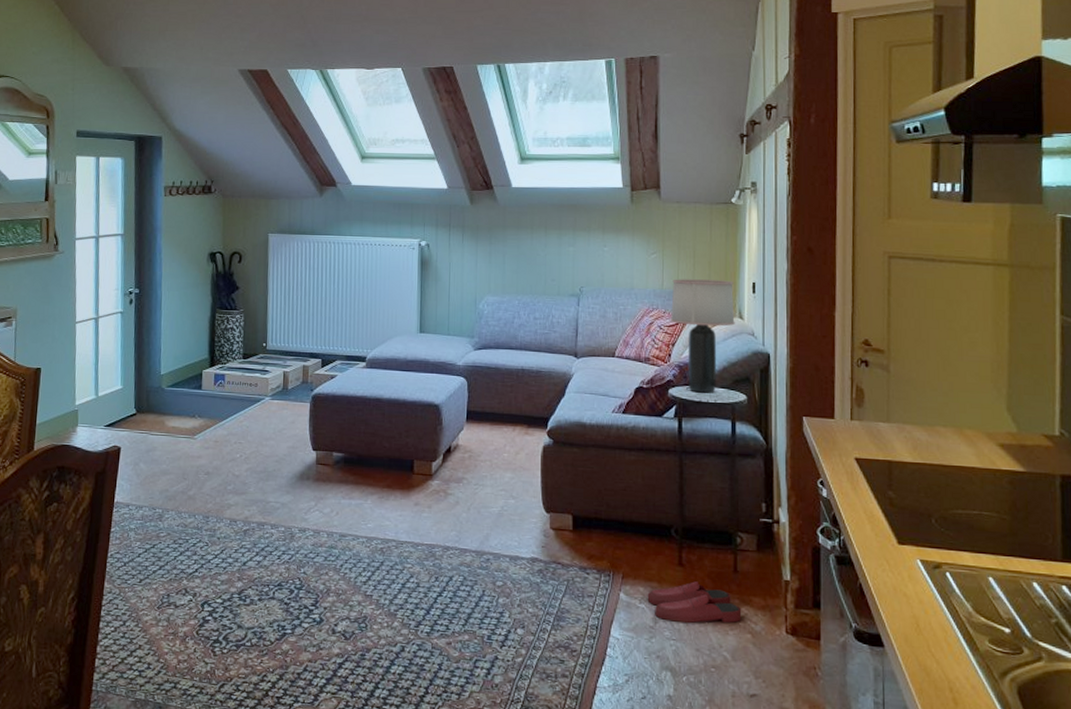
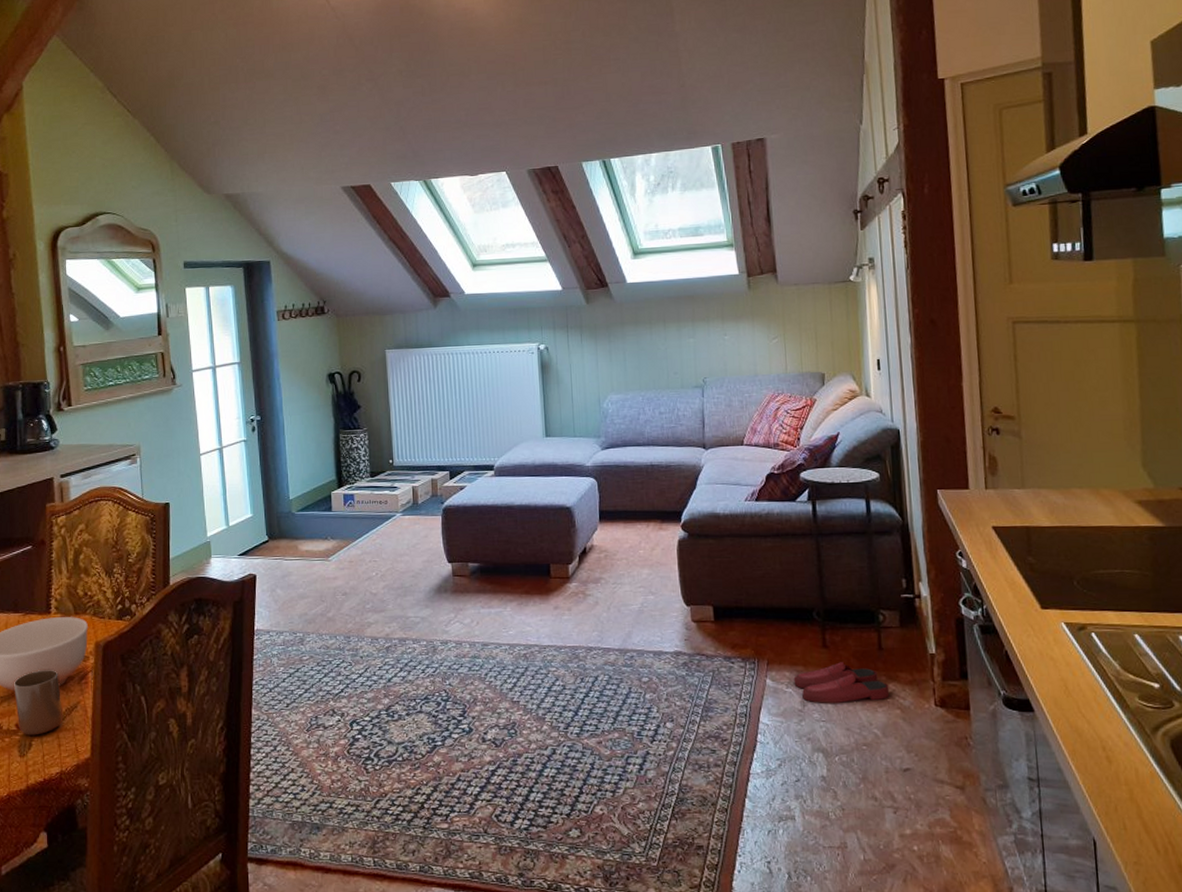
table lamp: present [670,279,735,393] -> none [796,359,862,474]

